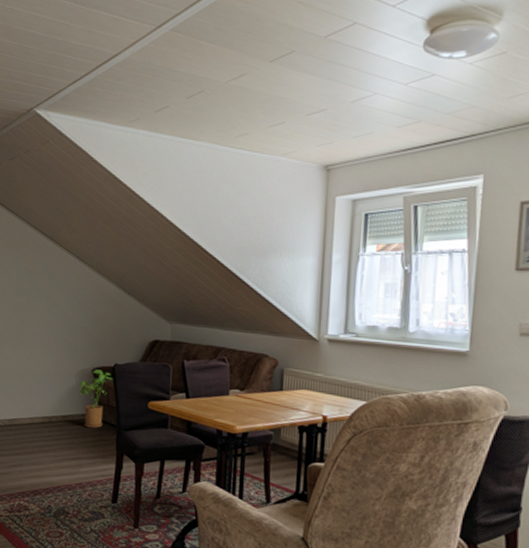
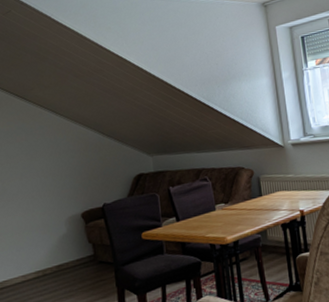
house plant: present [79,369,113,429] -> none [70,212,103,272]

